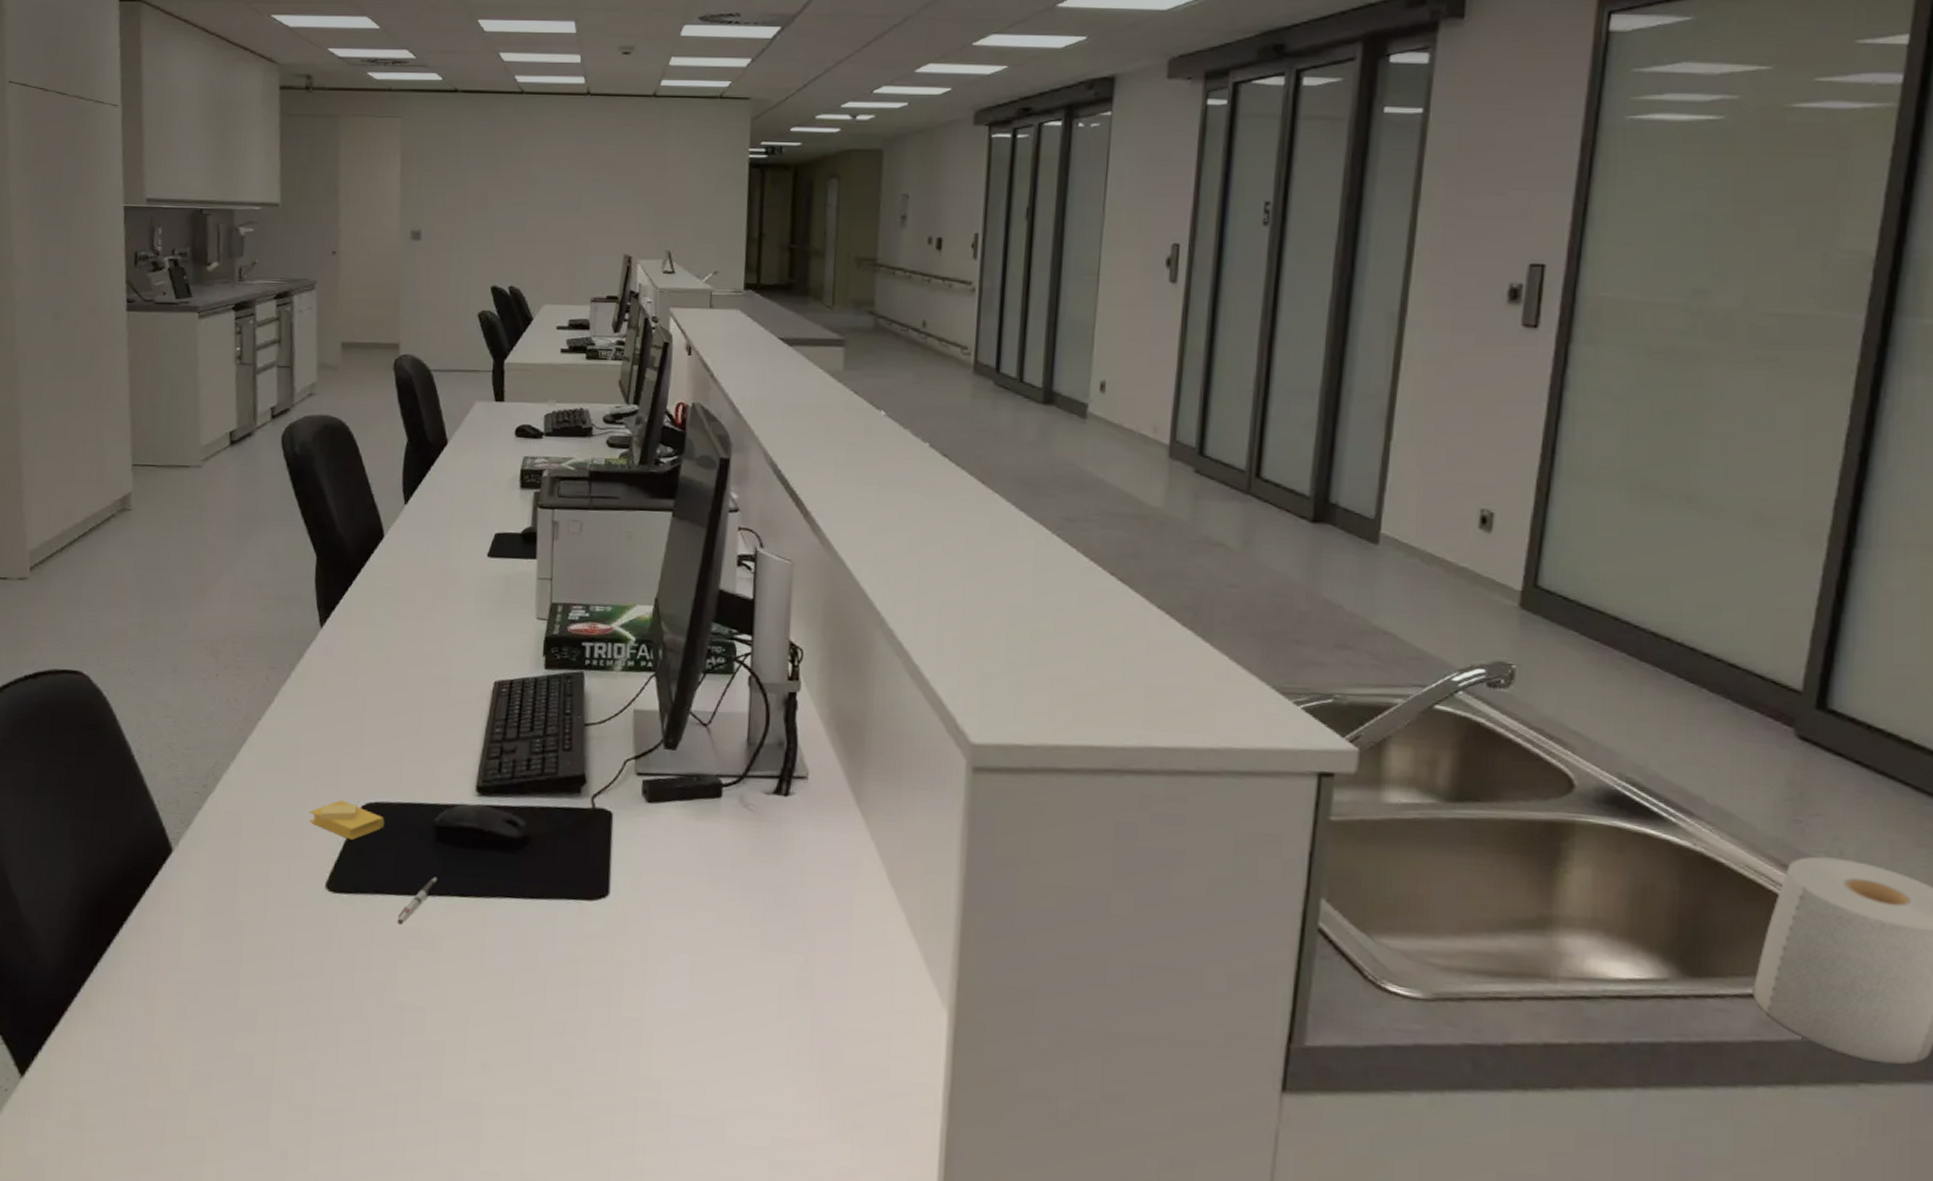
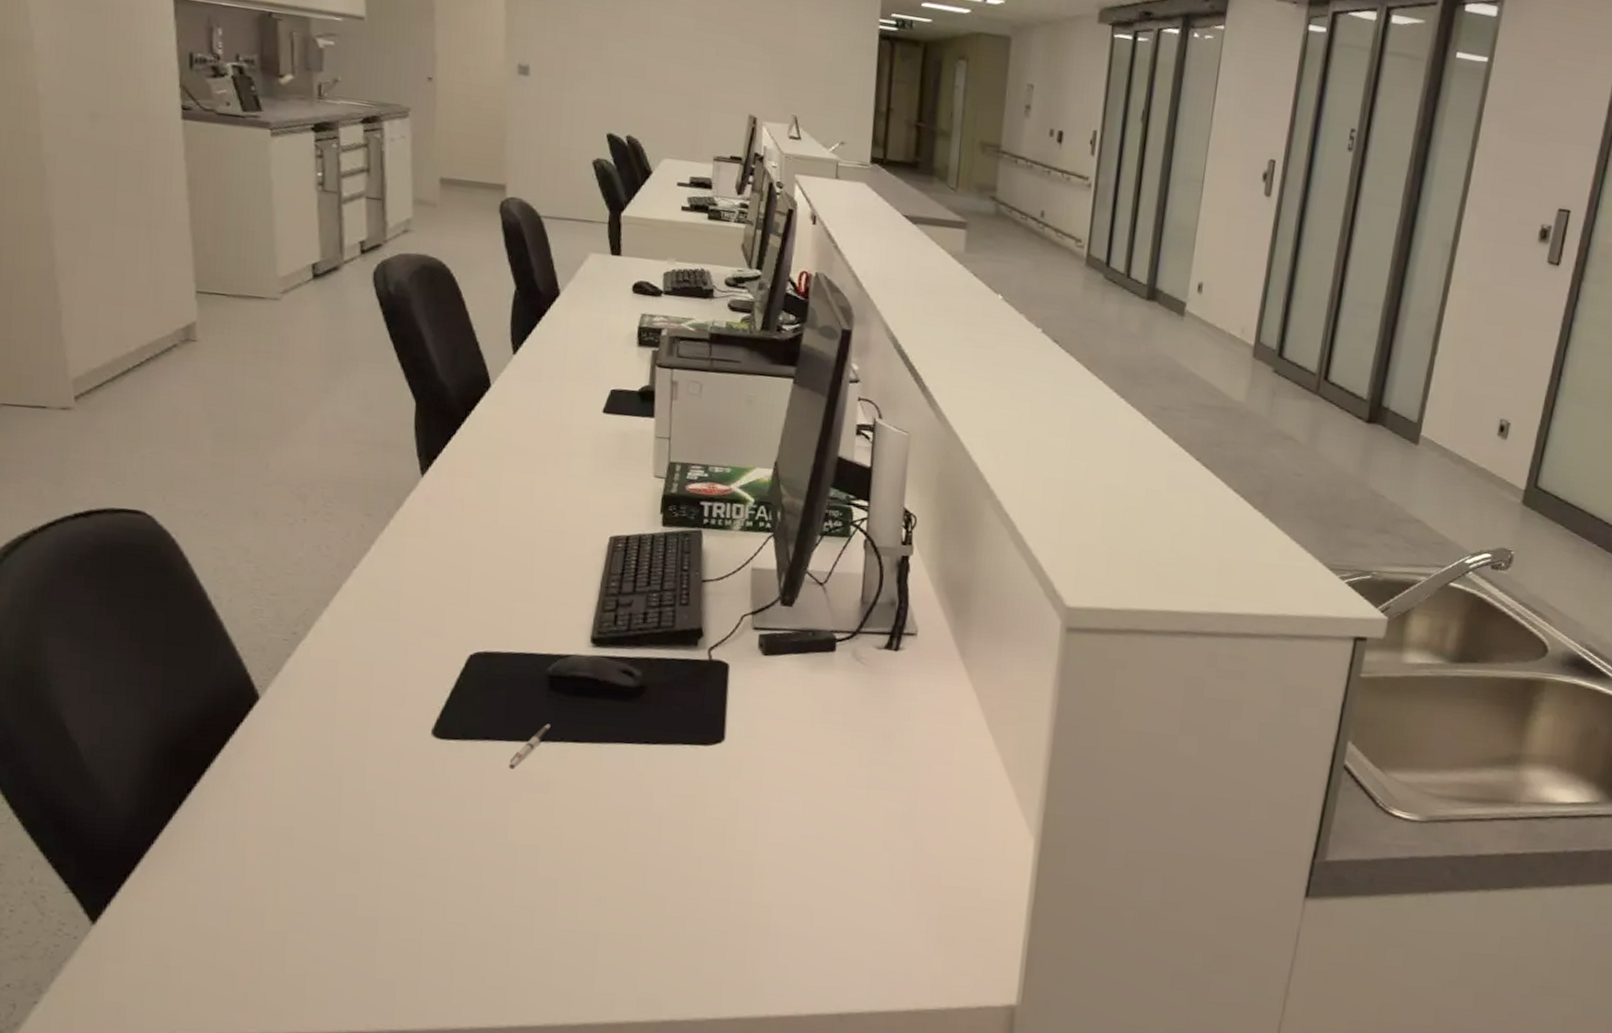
sticky notes: present [309,799,385,840] -> none [412,649,495,688]

